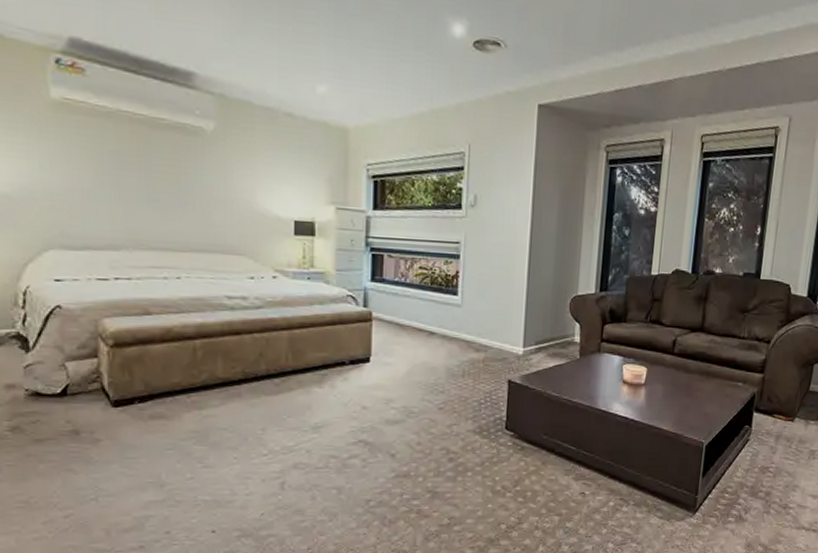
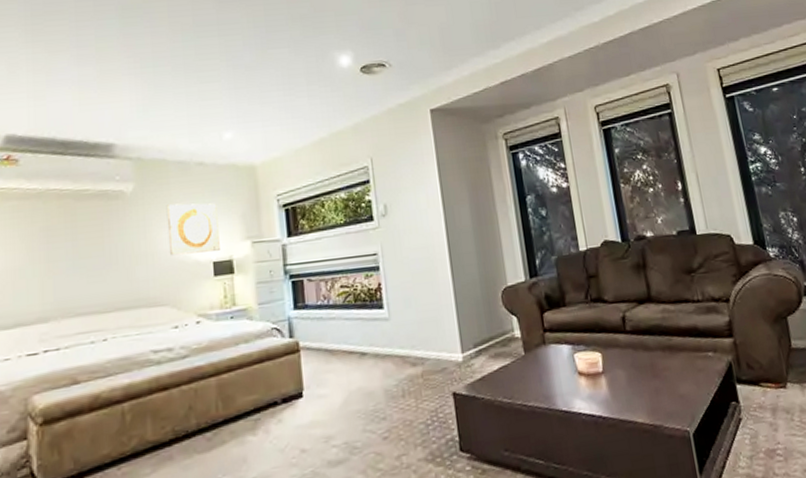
wall art: none [249,152,303,212] -> present [166,203,220,256]

